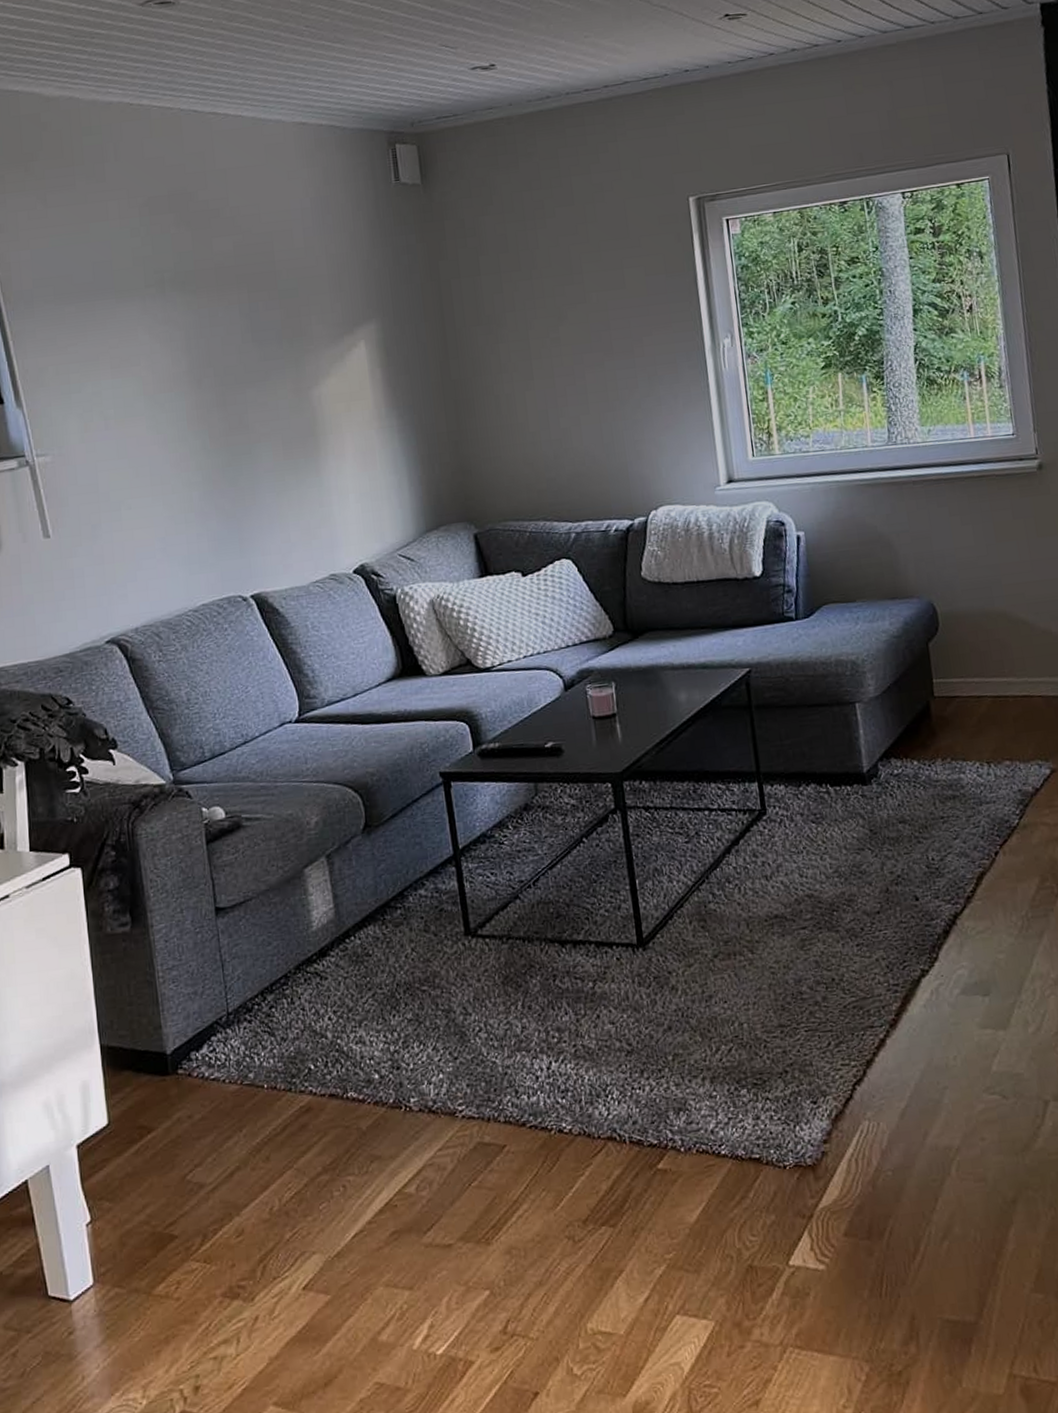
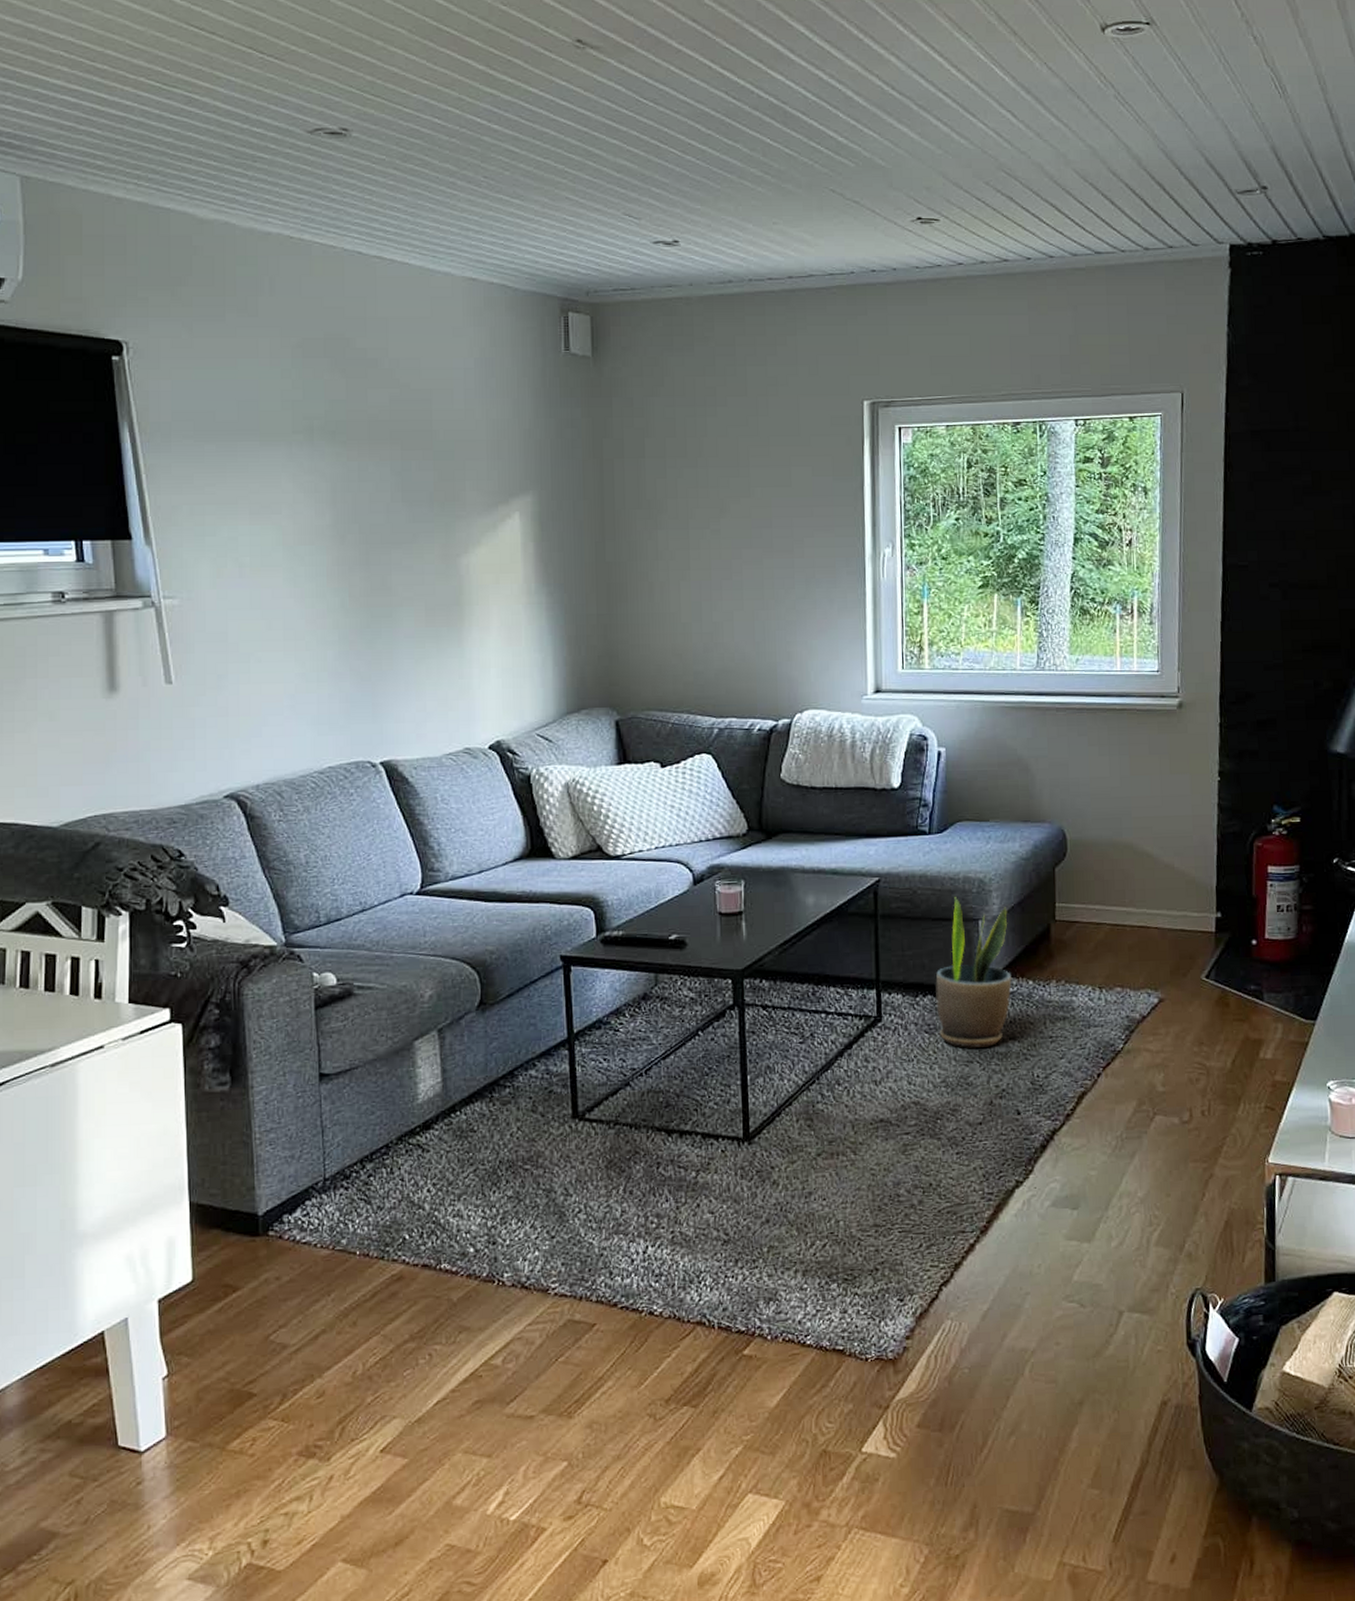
potted plant: none [817,681,896,836] -> present [935,897,1012,1049]

